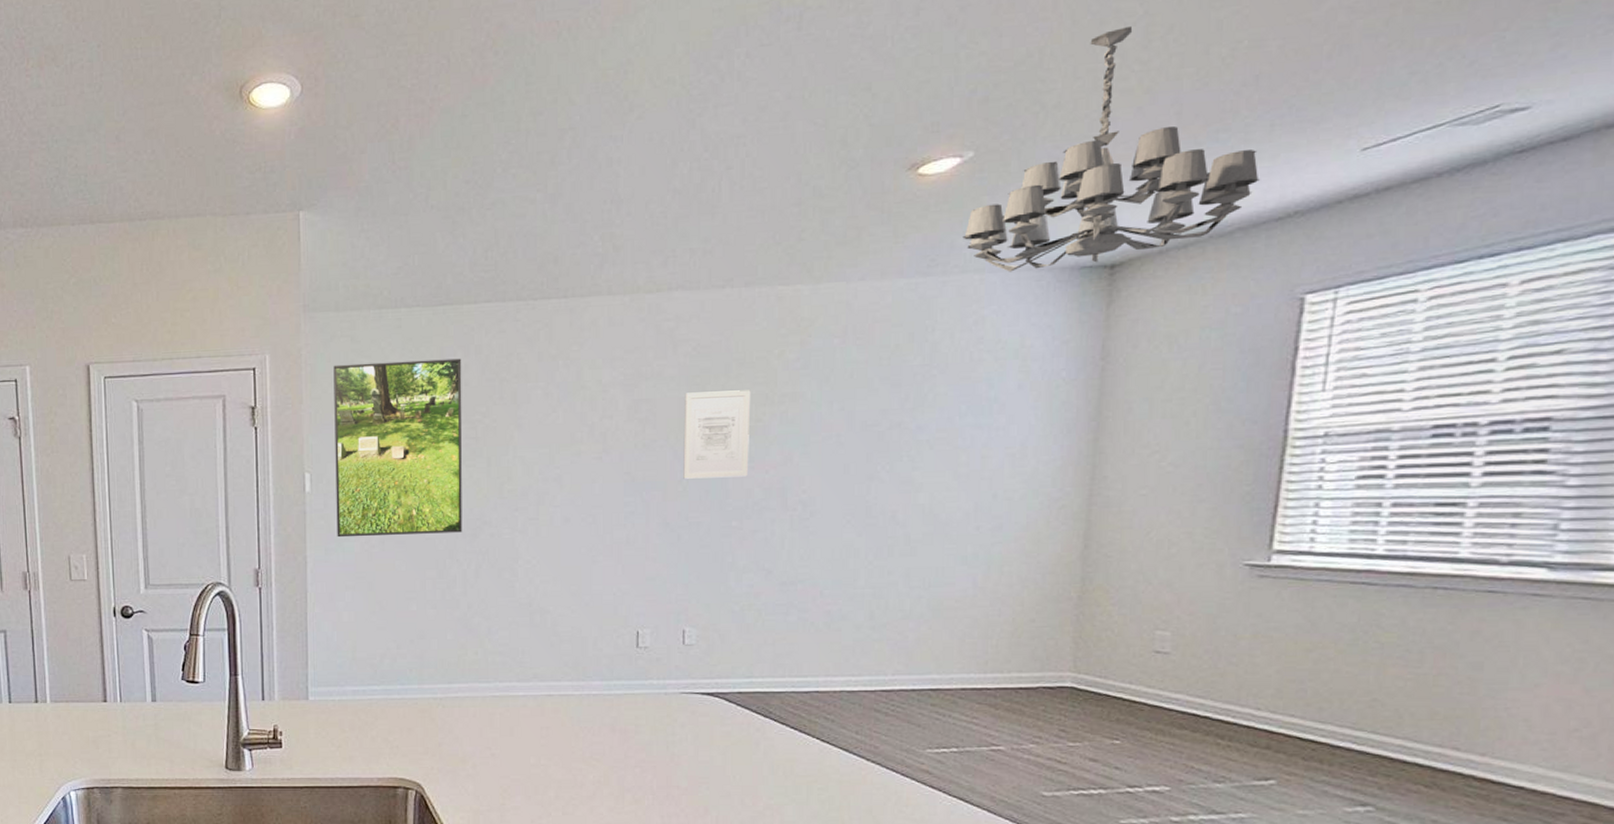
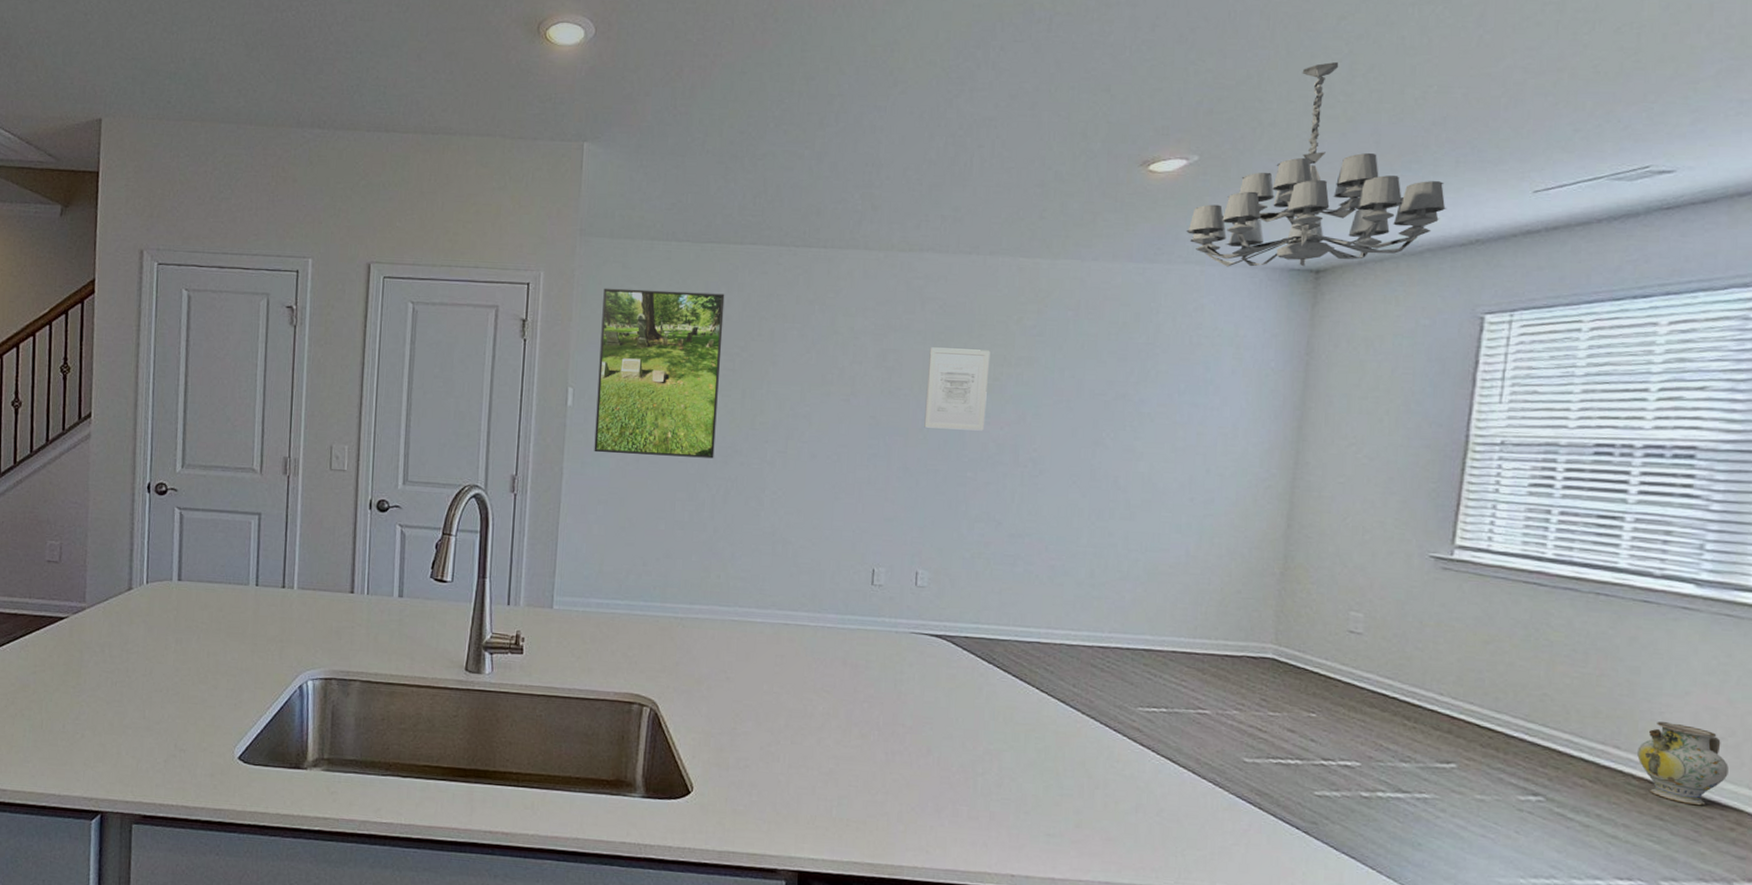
ceramic jug: none [1479,718,1583,803] -> present [1637,722,1729,806]

